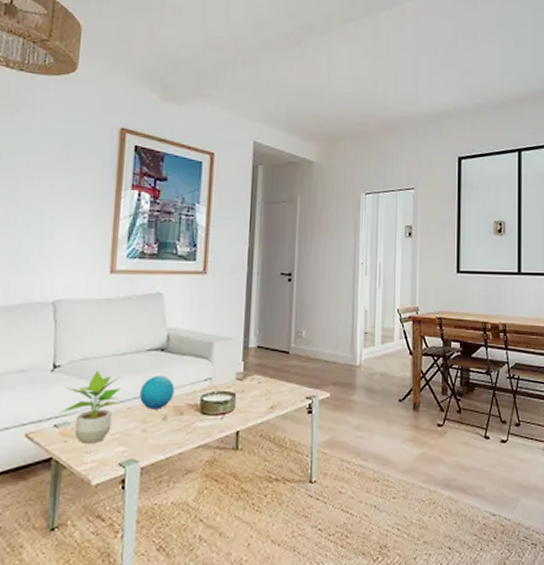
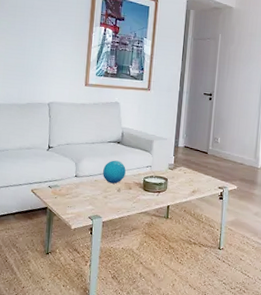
potted plant: present [60,370,121,443] -> none [53,152,91,201]

